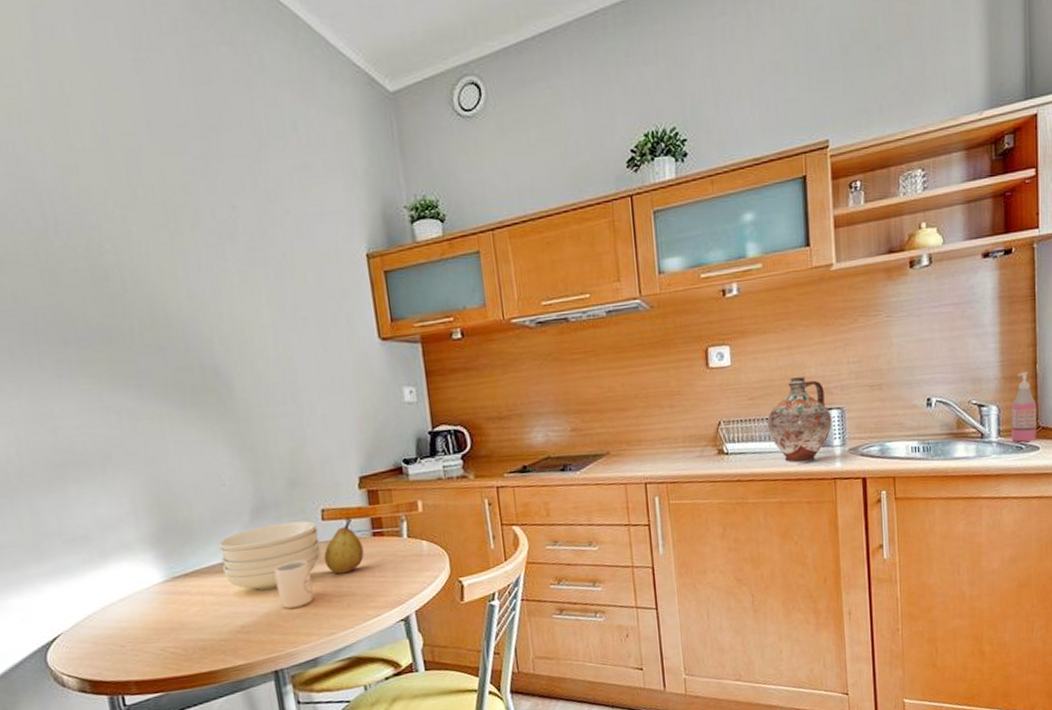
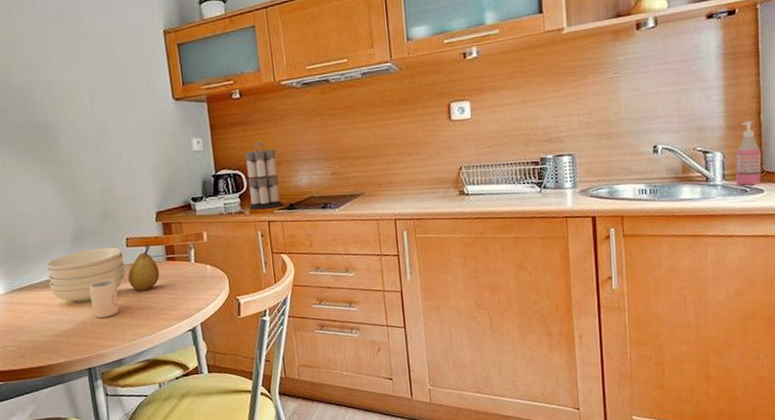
spice rack: none [467,391,515,474] -> present [244,141,283,210]
ceramic jug: present [768,377,832,463] -> none [504,127,564,203]

